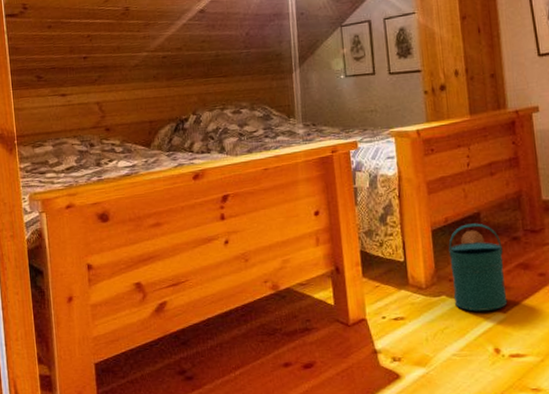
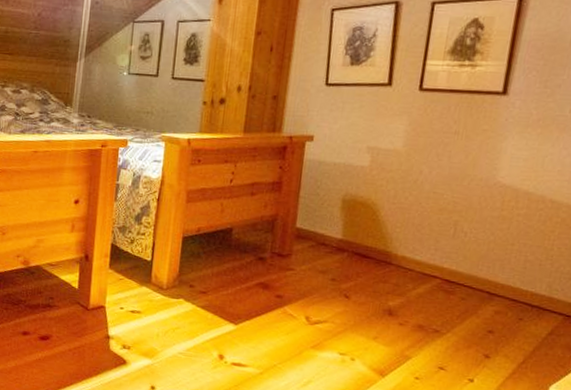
watering can: present [448,223,508,312] -> none [190,237,247,321]

